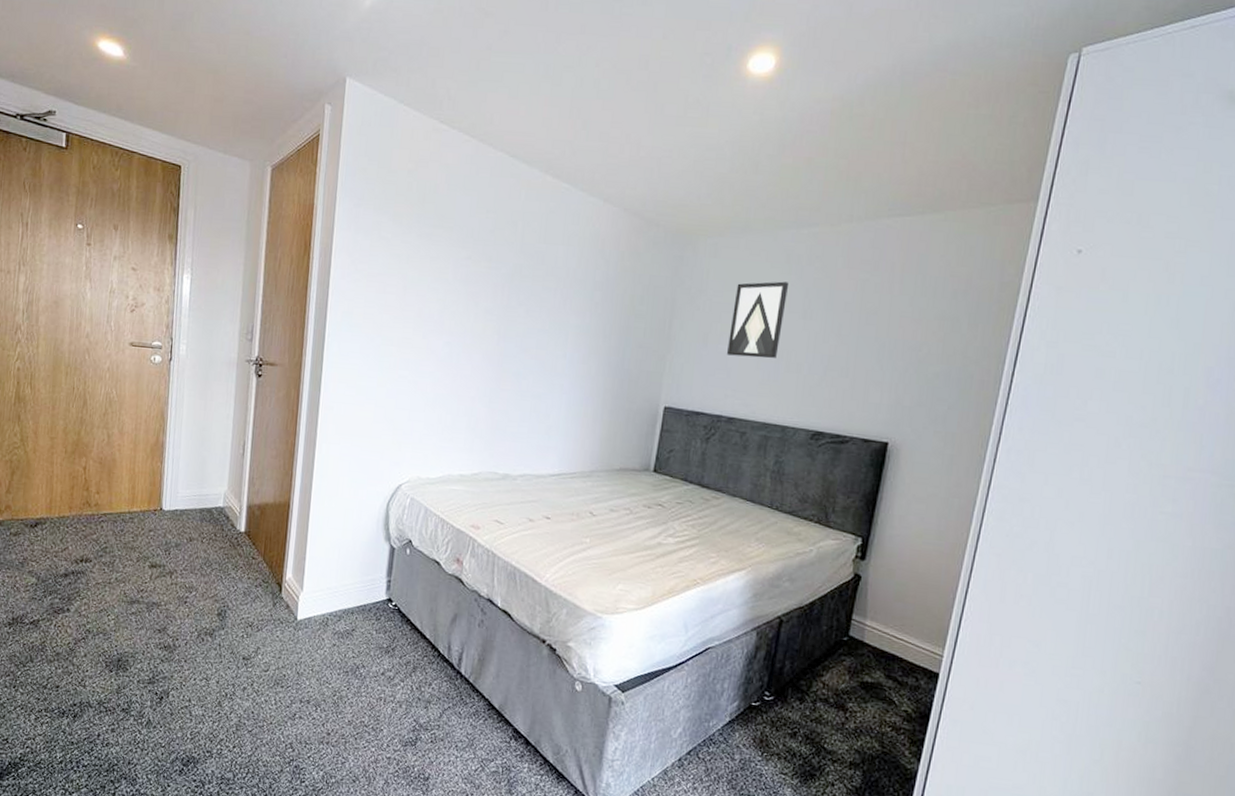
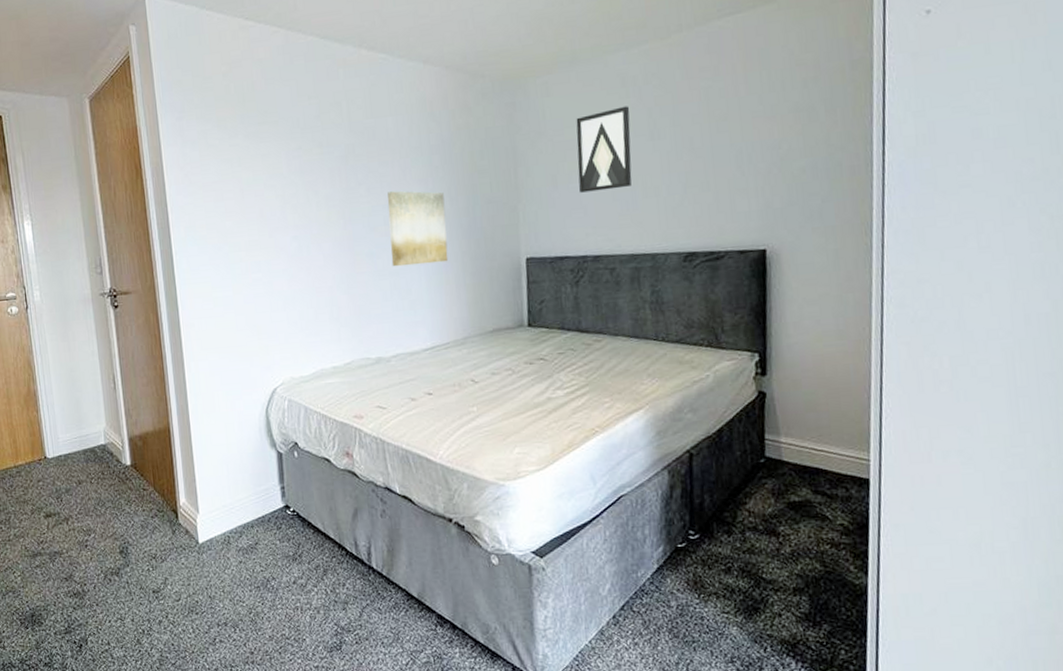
wall art: none [536,317,599,396] -> present [387,191,449,267]

